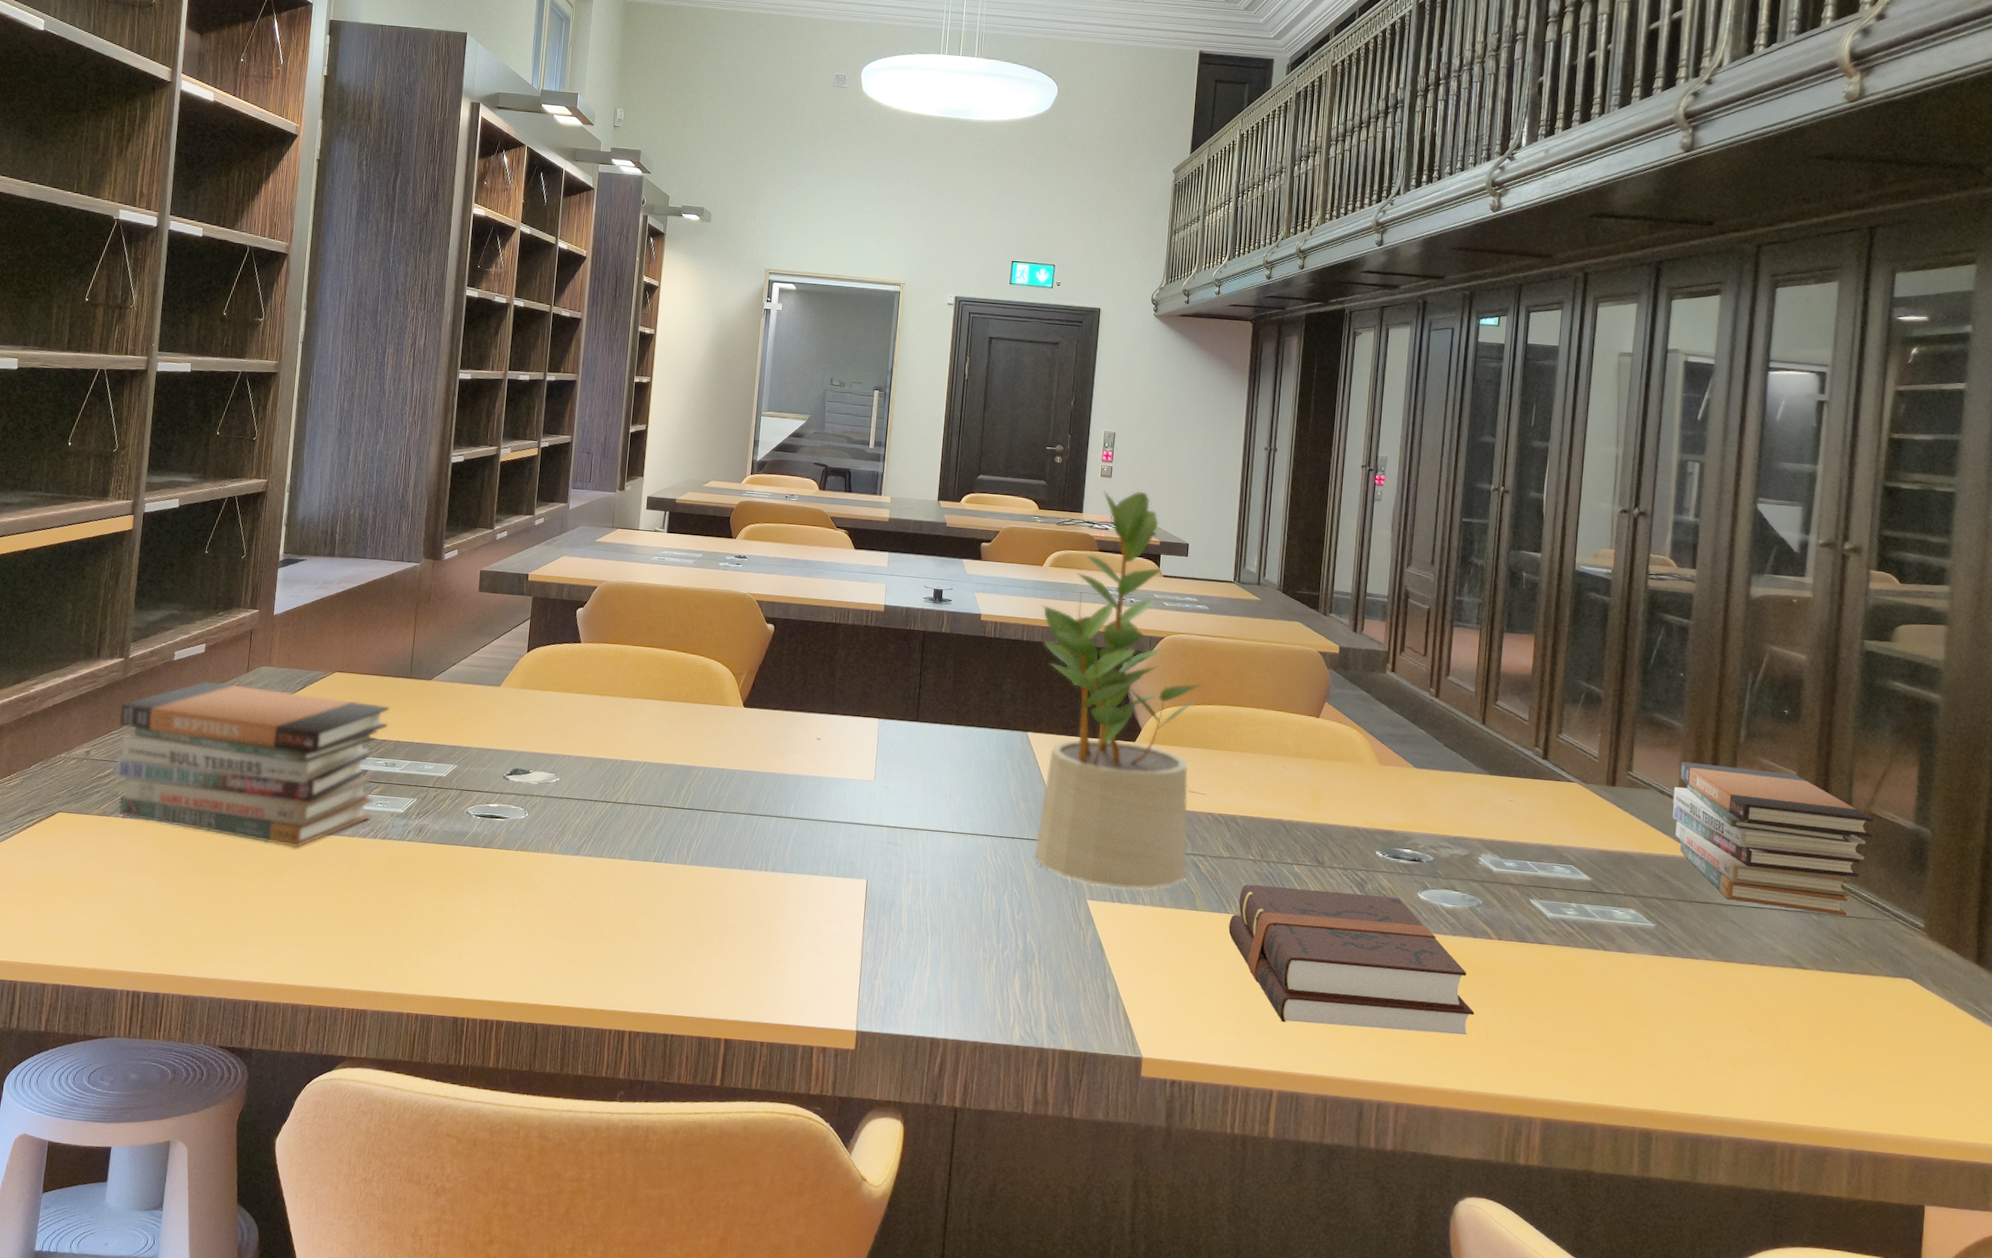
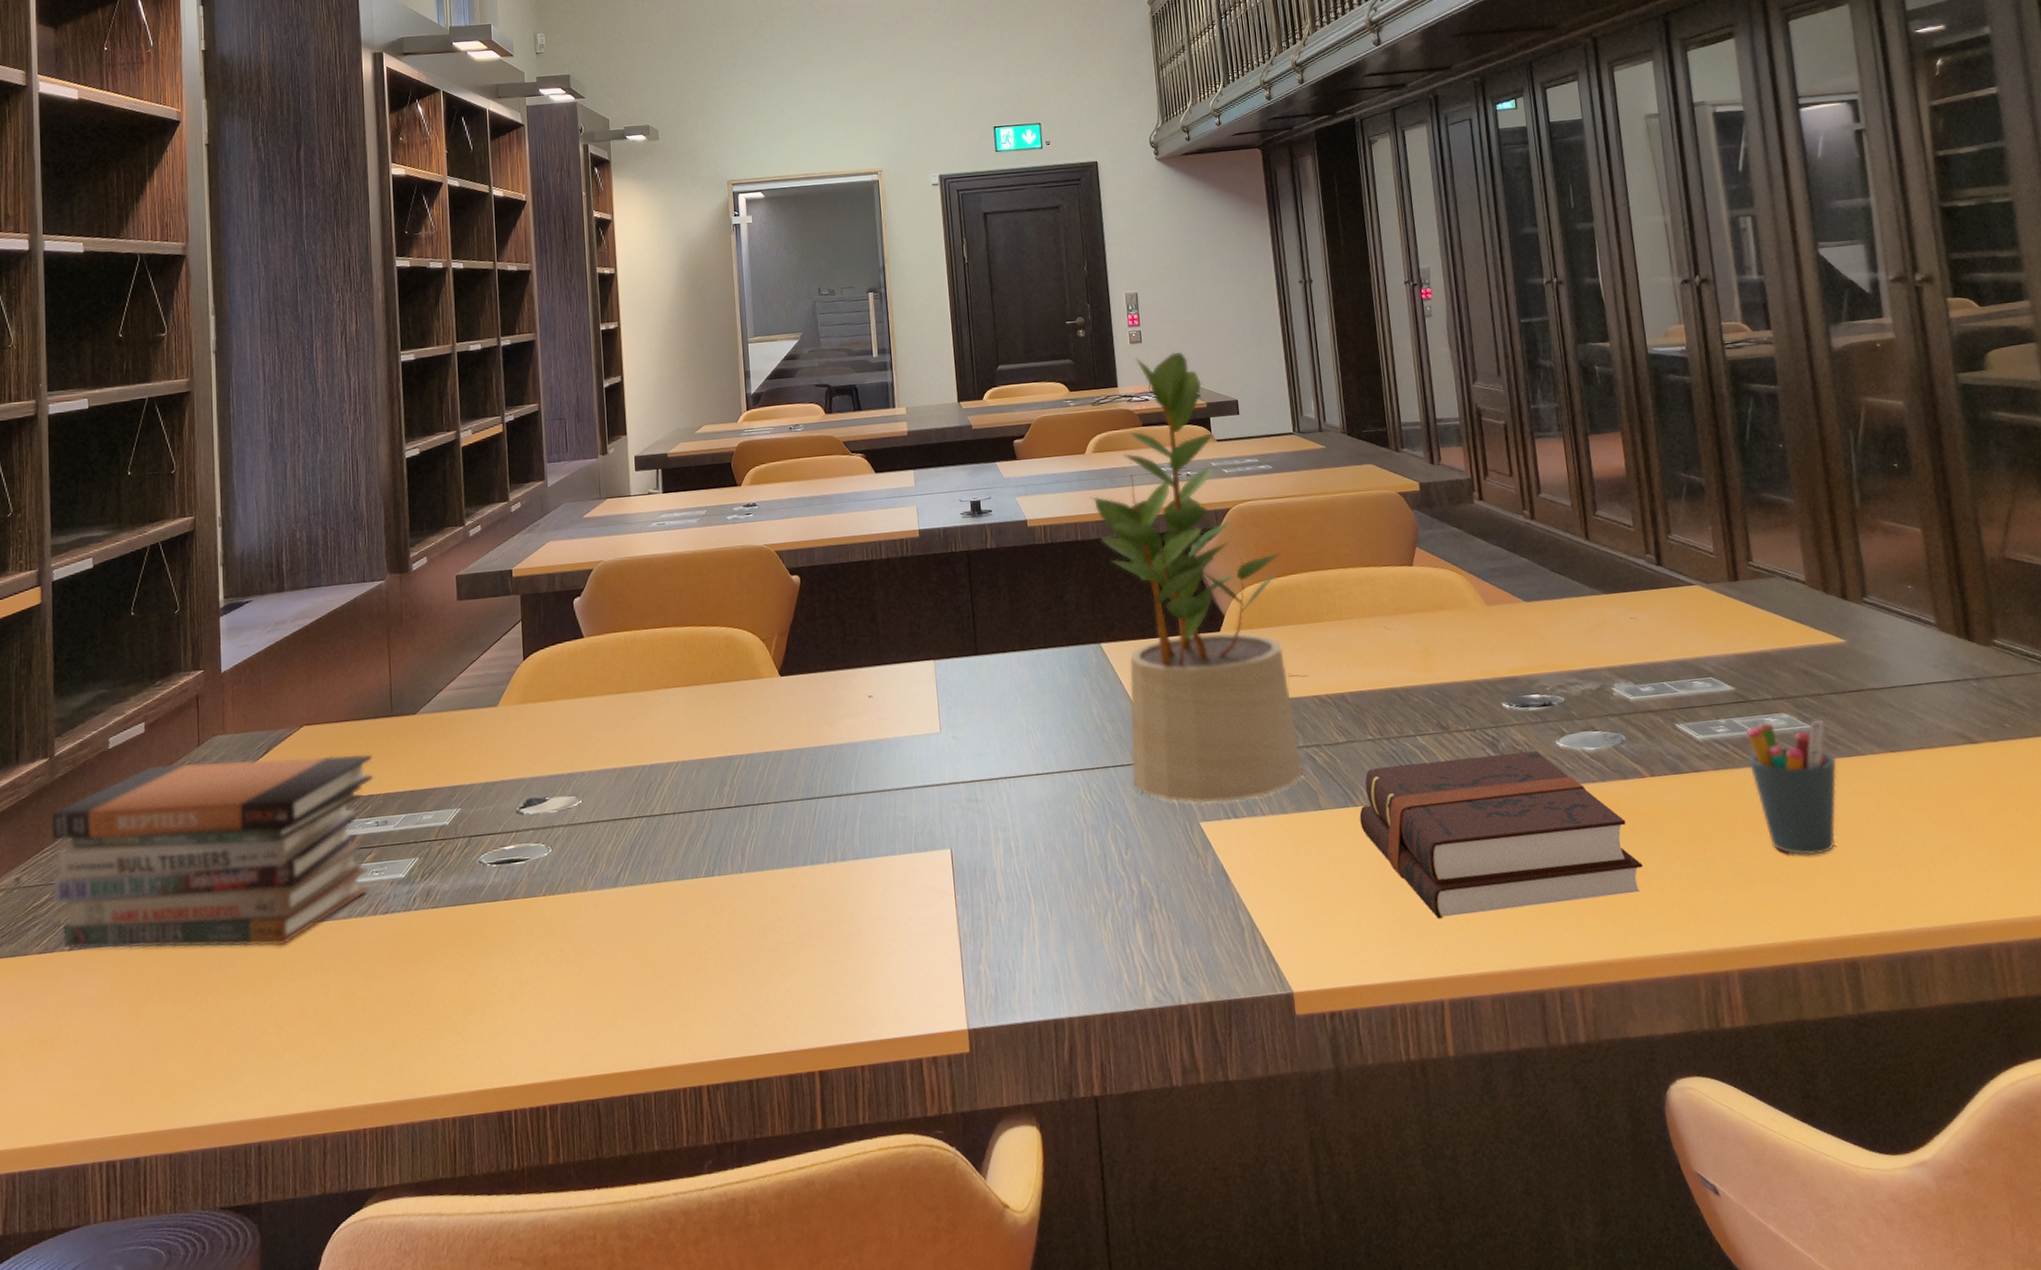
pen holder: none [1589,914,1671,1037] -> present [1745,720,1837,856]
book stack: present [1672,761,1873,916] -> none [1799,531,2013,683]

